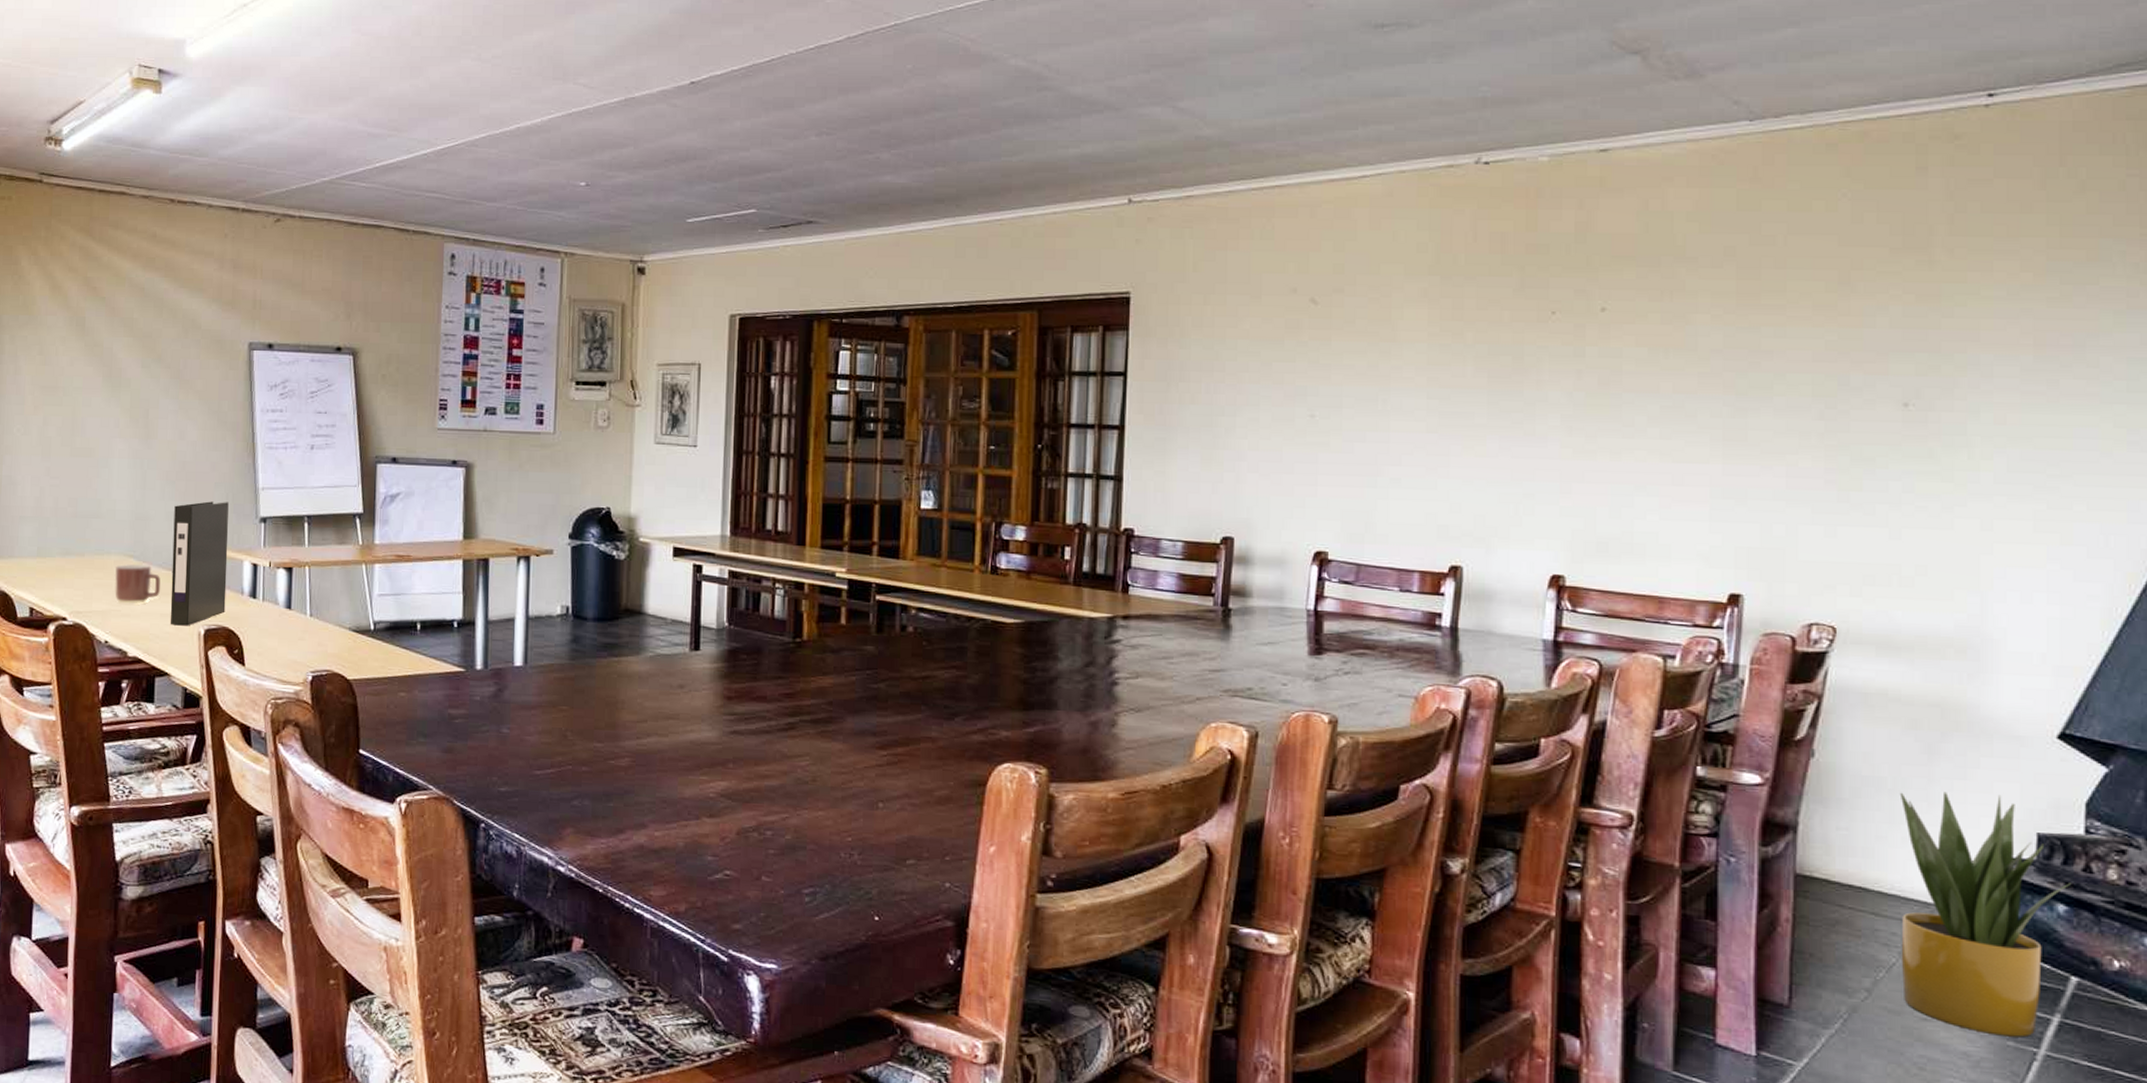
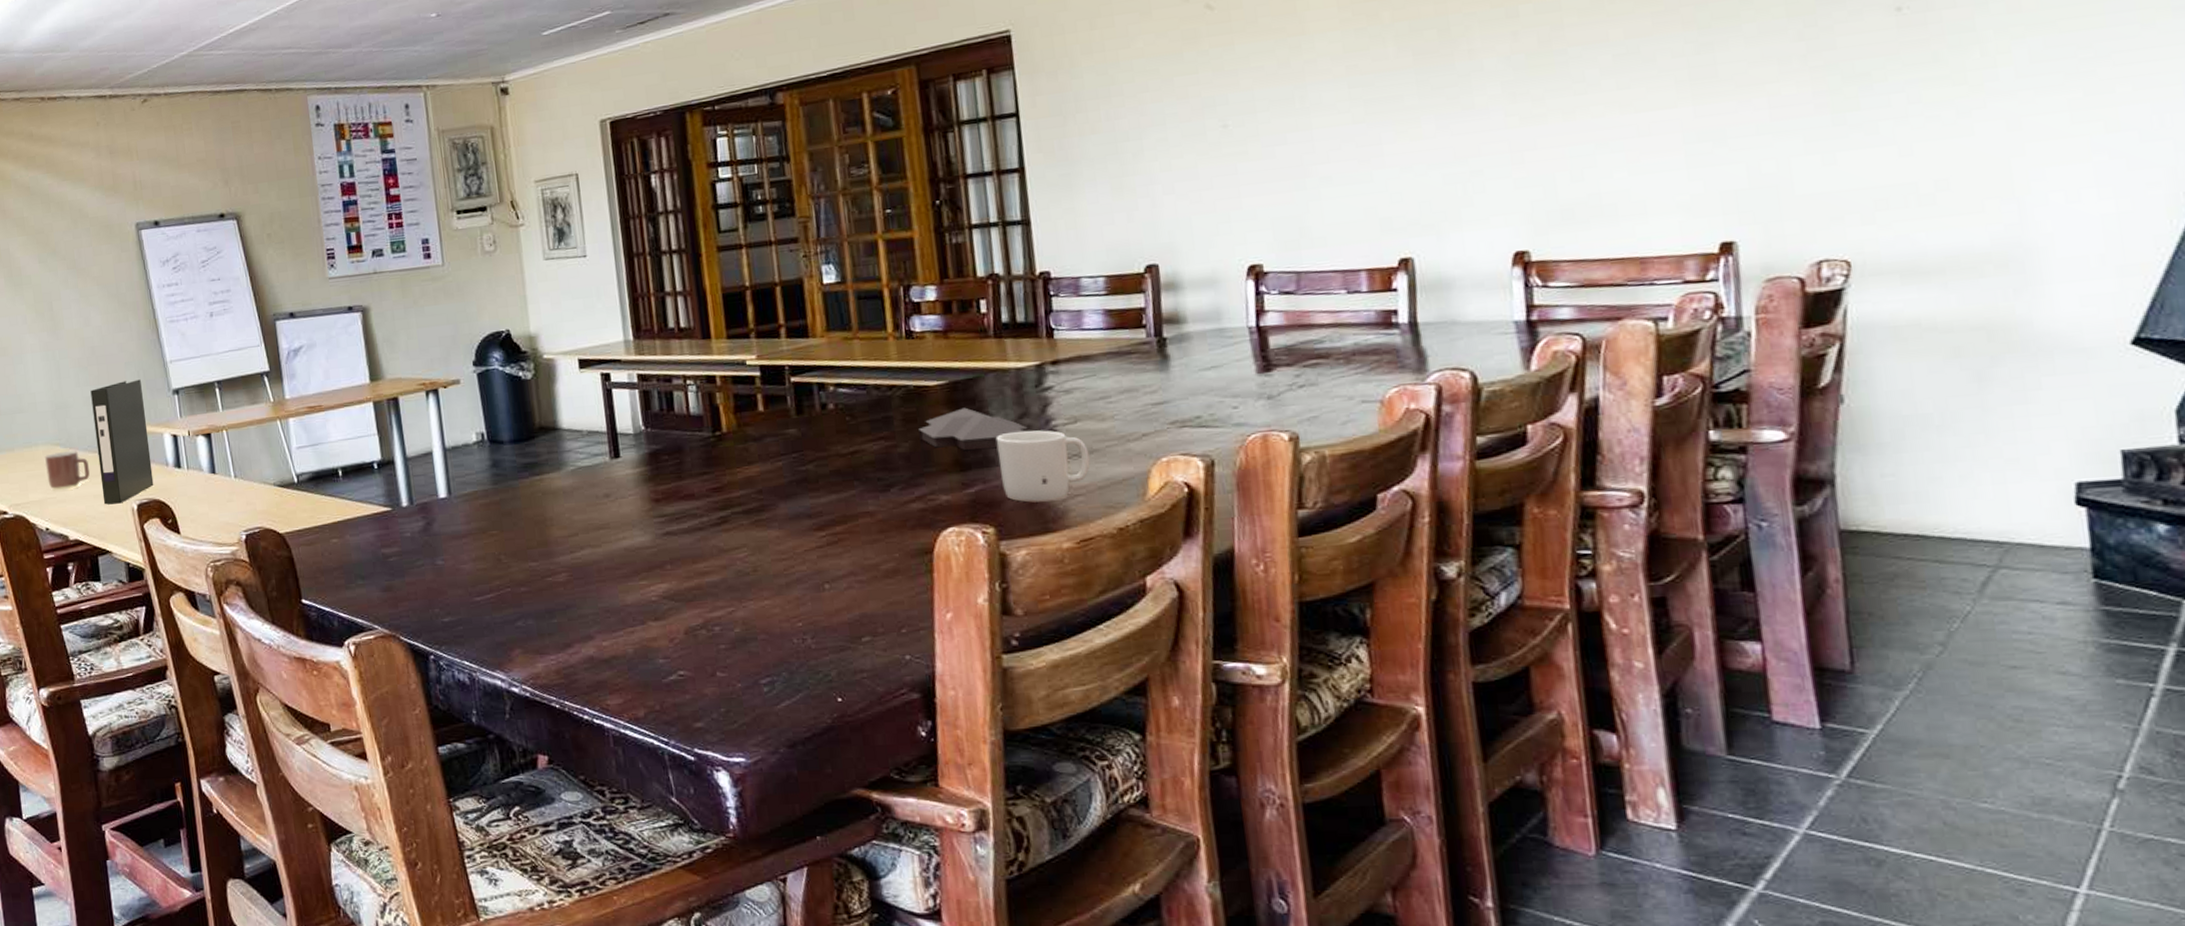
papers: none [990,648,1092,693] -> present [918,407,1028,451]
mug: none [1060,678,1145,751] -> present [995,430,1090,503]
planter: present [1899,791,2072,1038] -> none [1950,414,2171,675]

